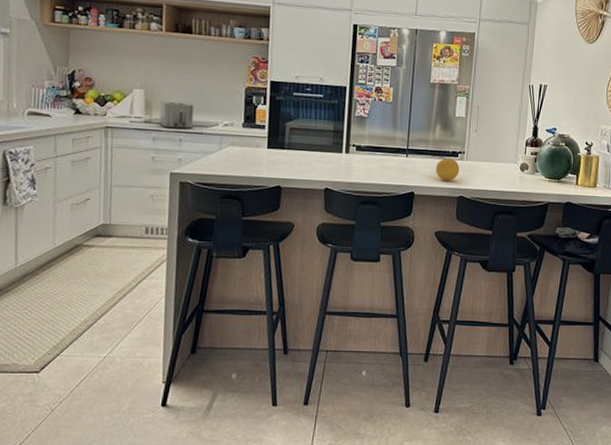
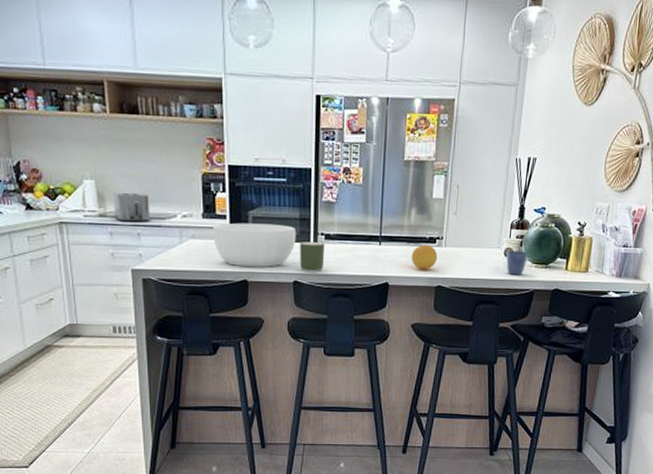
bowl: none [251,132,330,175] -> present [212,222,297,268]
mug: none [331,152,356,180] -> present [300,242,325,272]
cup: none [522,165,542,188] -> present [506,250,528,275]

